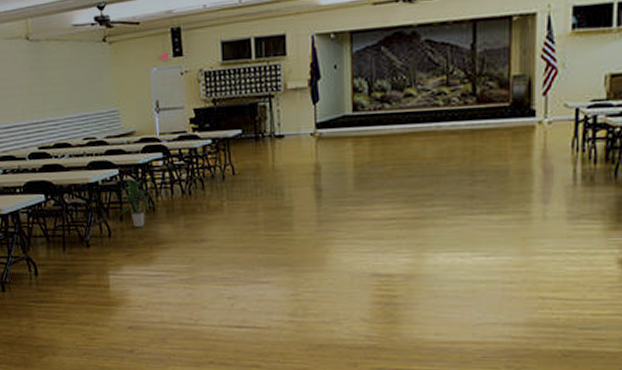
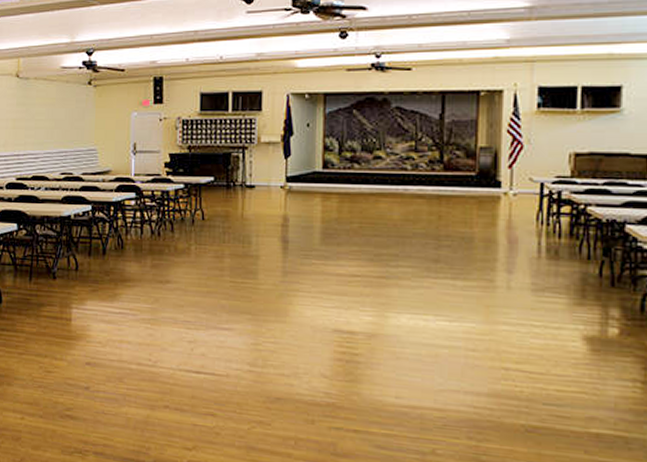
indoor plant: present [120,179,154,227] -> none [89,216,123,263]

